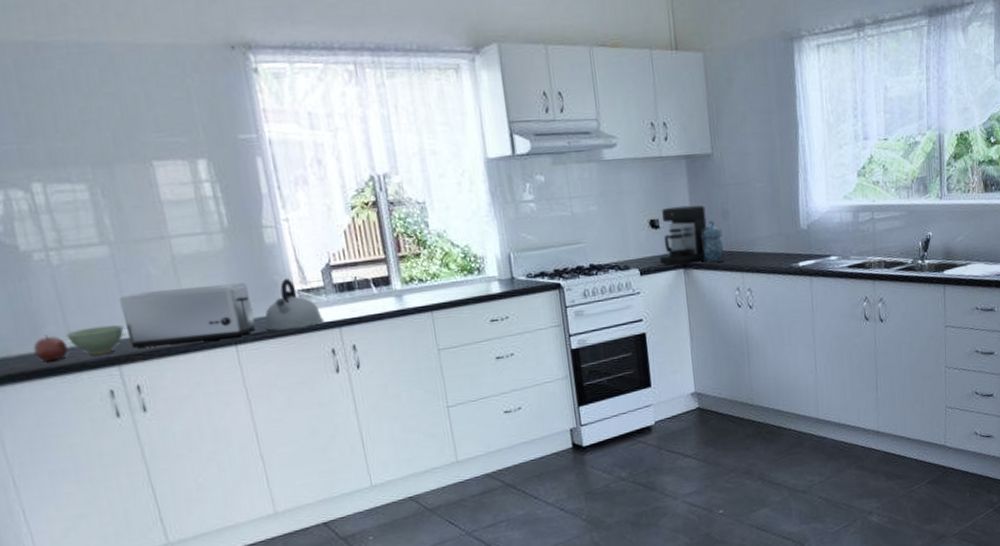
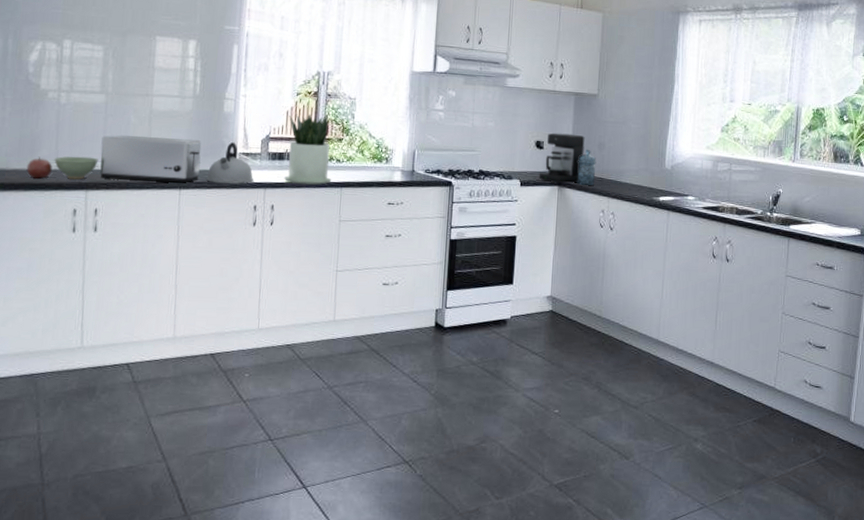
planter: none [348,229,418,317] -> present [283,113,332,186]

